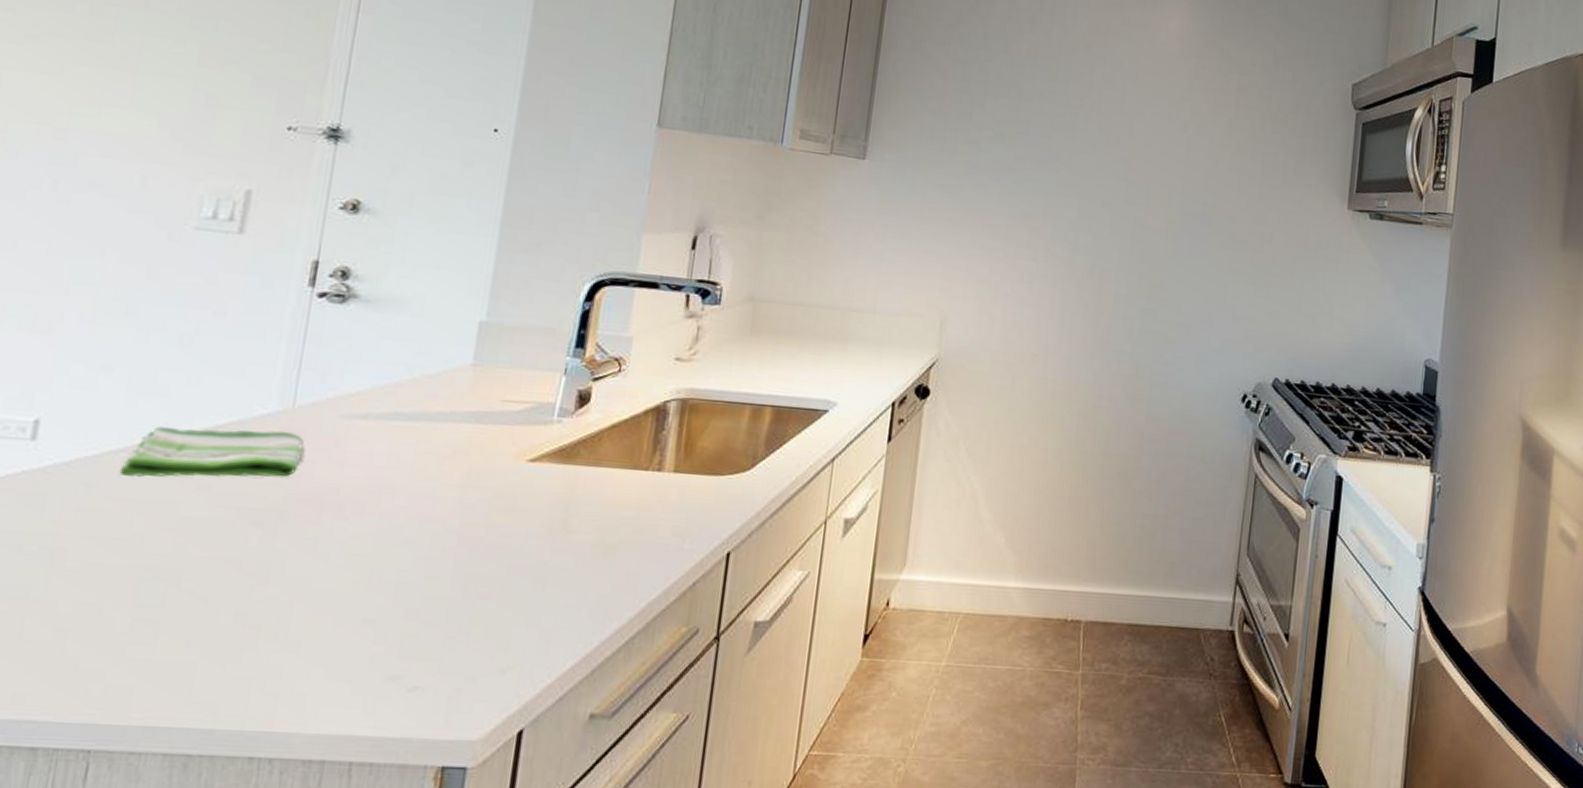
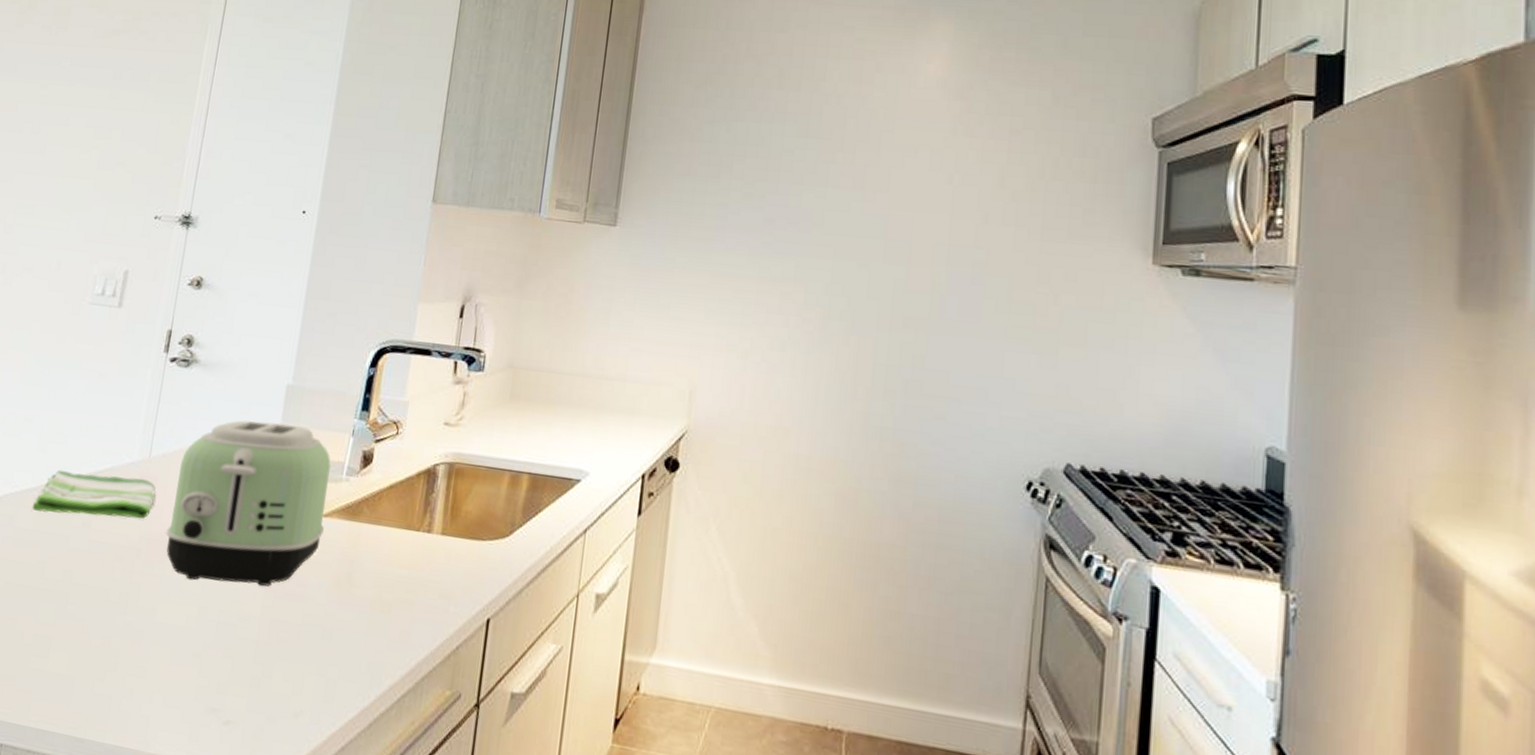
toaster: none [320,361,539,541] -> present [166,420,331,587]

